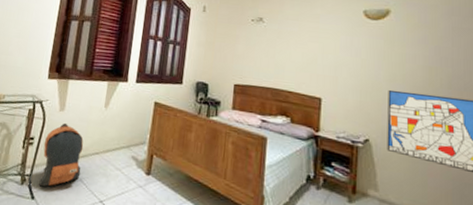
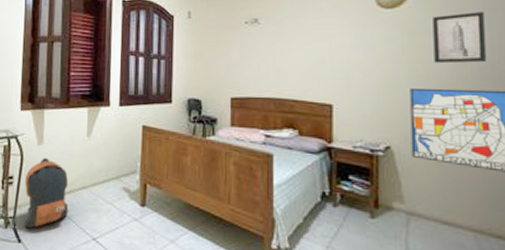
wall art: none [410,29,453,74] -> present [433,12,486,64]

